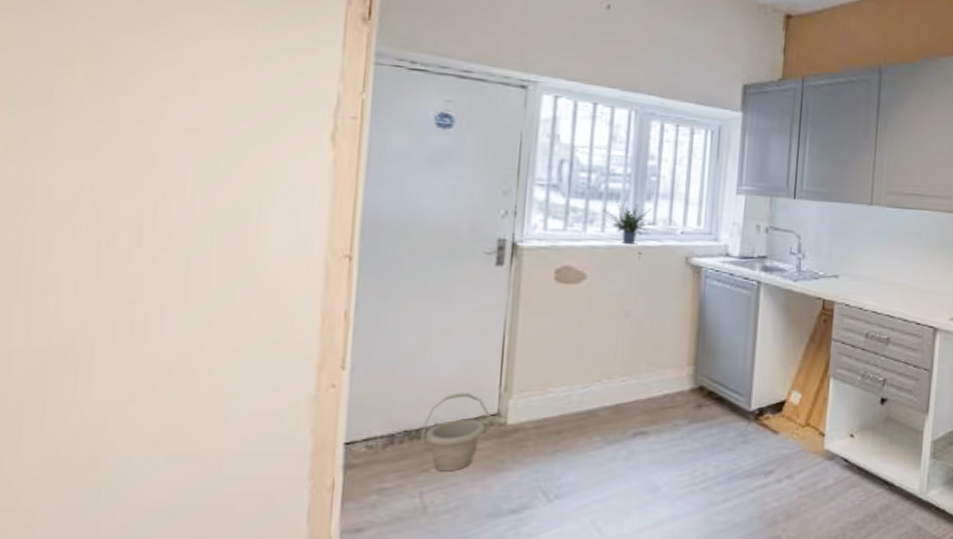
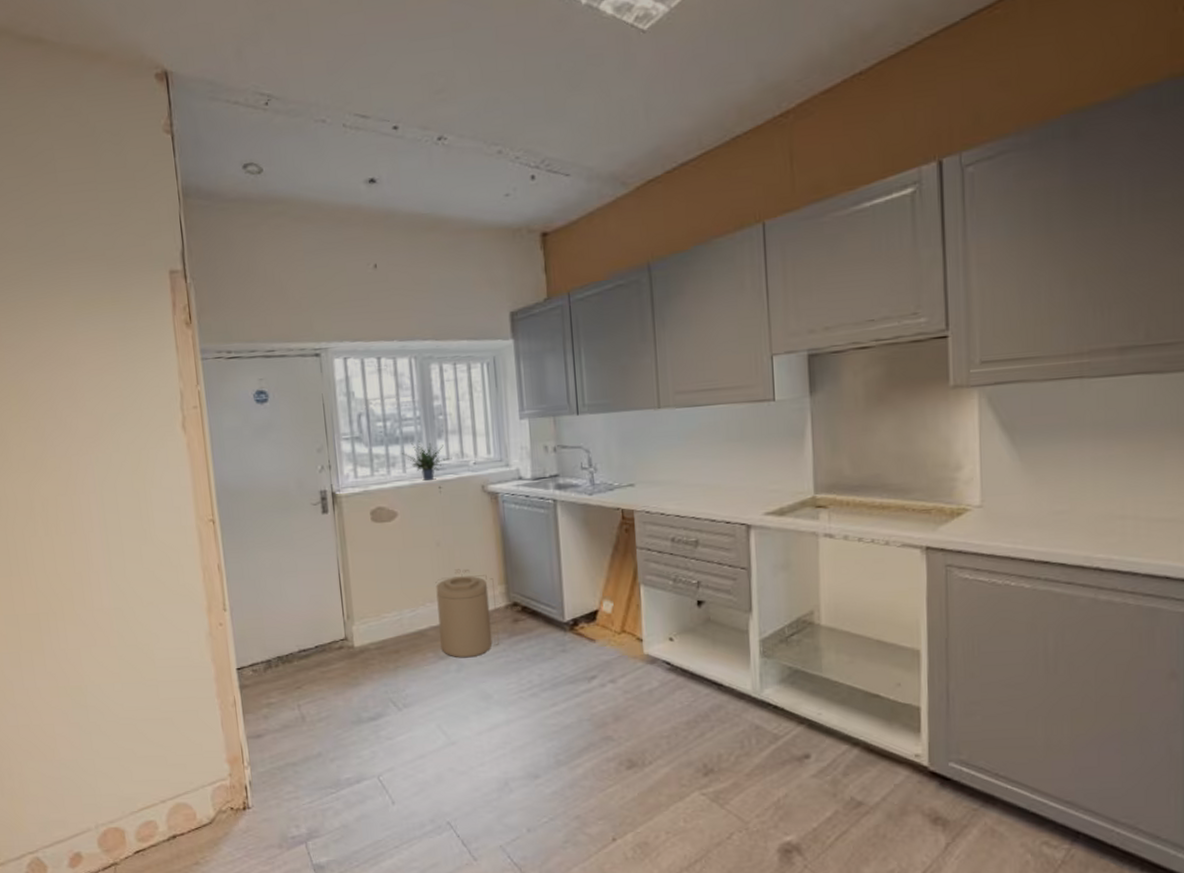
bucket: present [420,392,491,472] -> none [290,622,342,688]
trash can: none [611,344,708,444] -> present [435,569,522,658]

